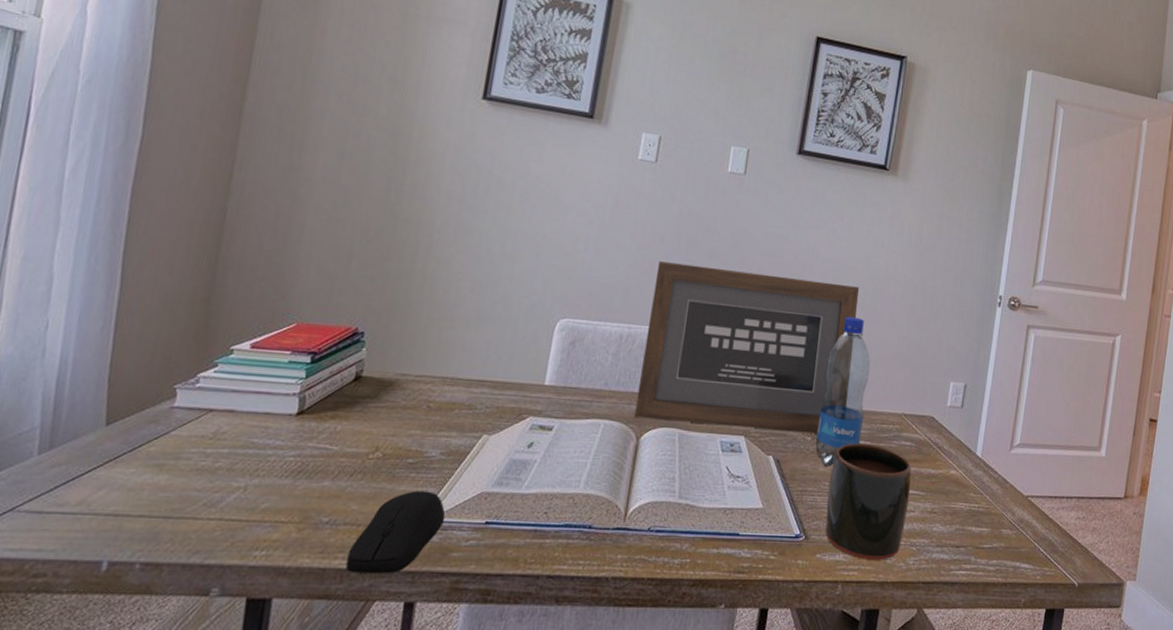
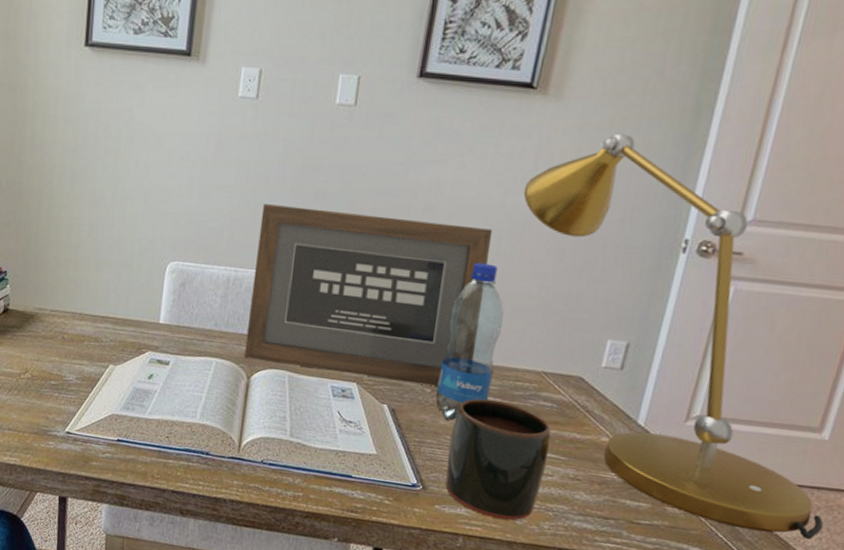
computer mouse: present [345,490,446,574] -> none [13,407,85,472]
desk lamp: none [882,209,1109,544] -> present [523,133,824,539]

